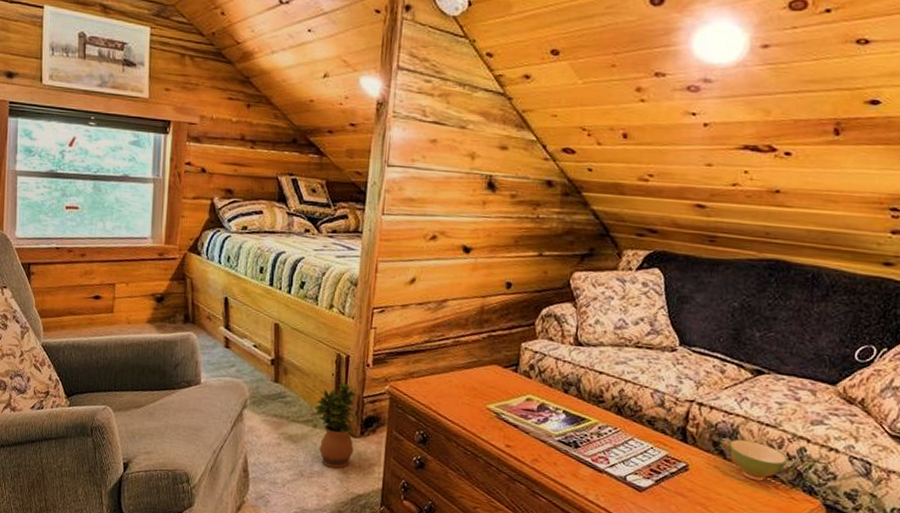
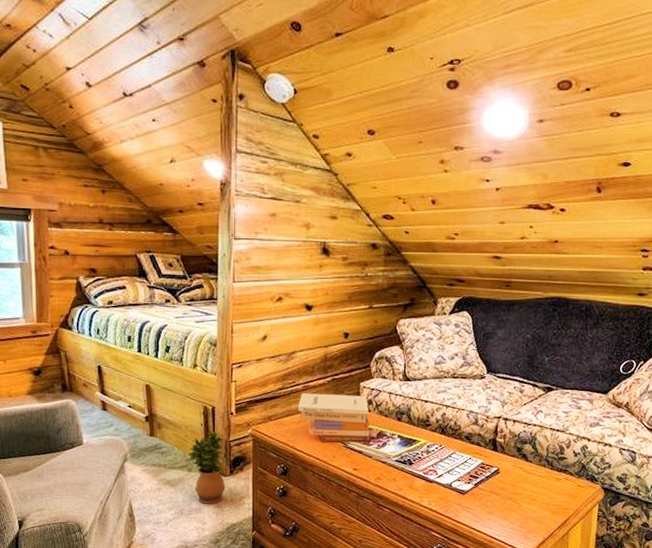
books: none [444,349,532,416] -> present [297,393,372,443]
bowl: present [728,439,788,482] -> none [529,444,574,476]

